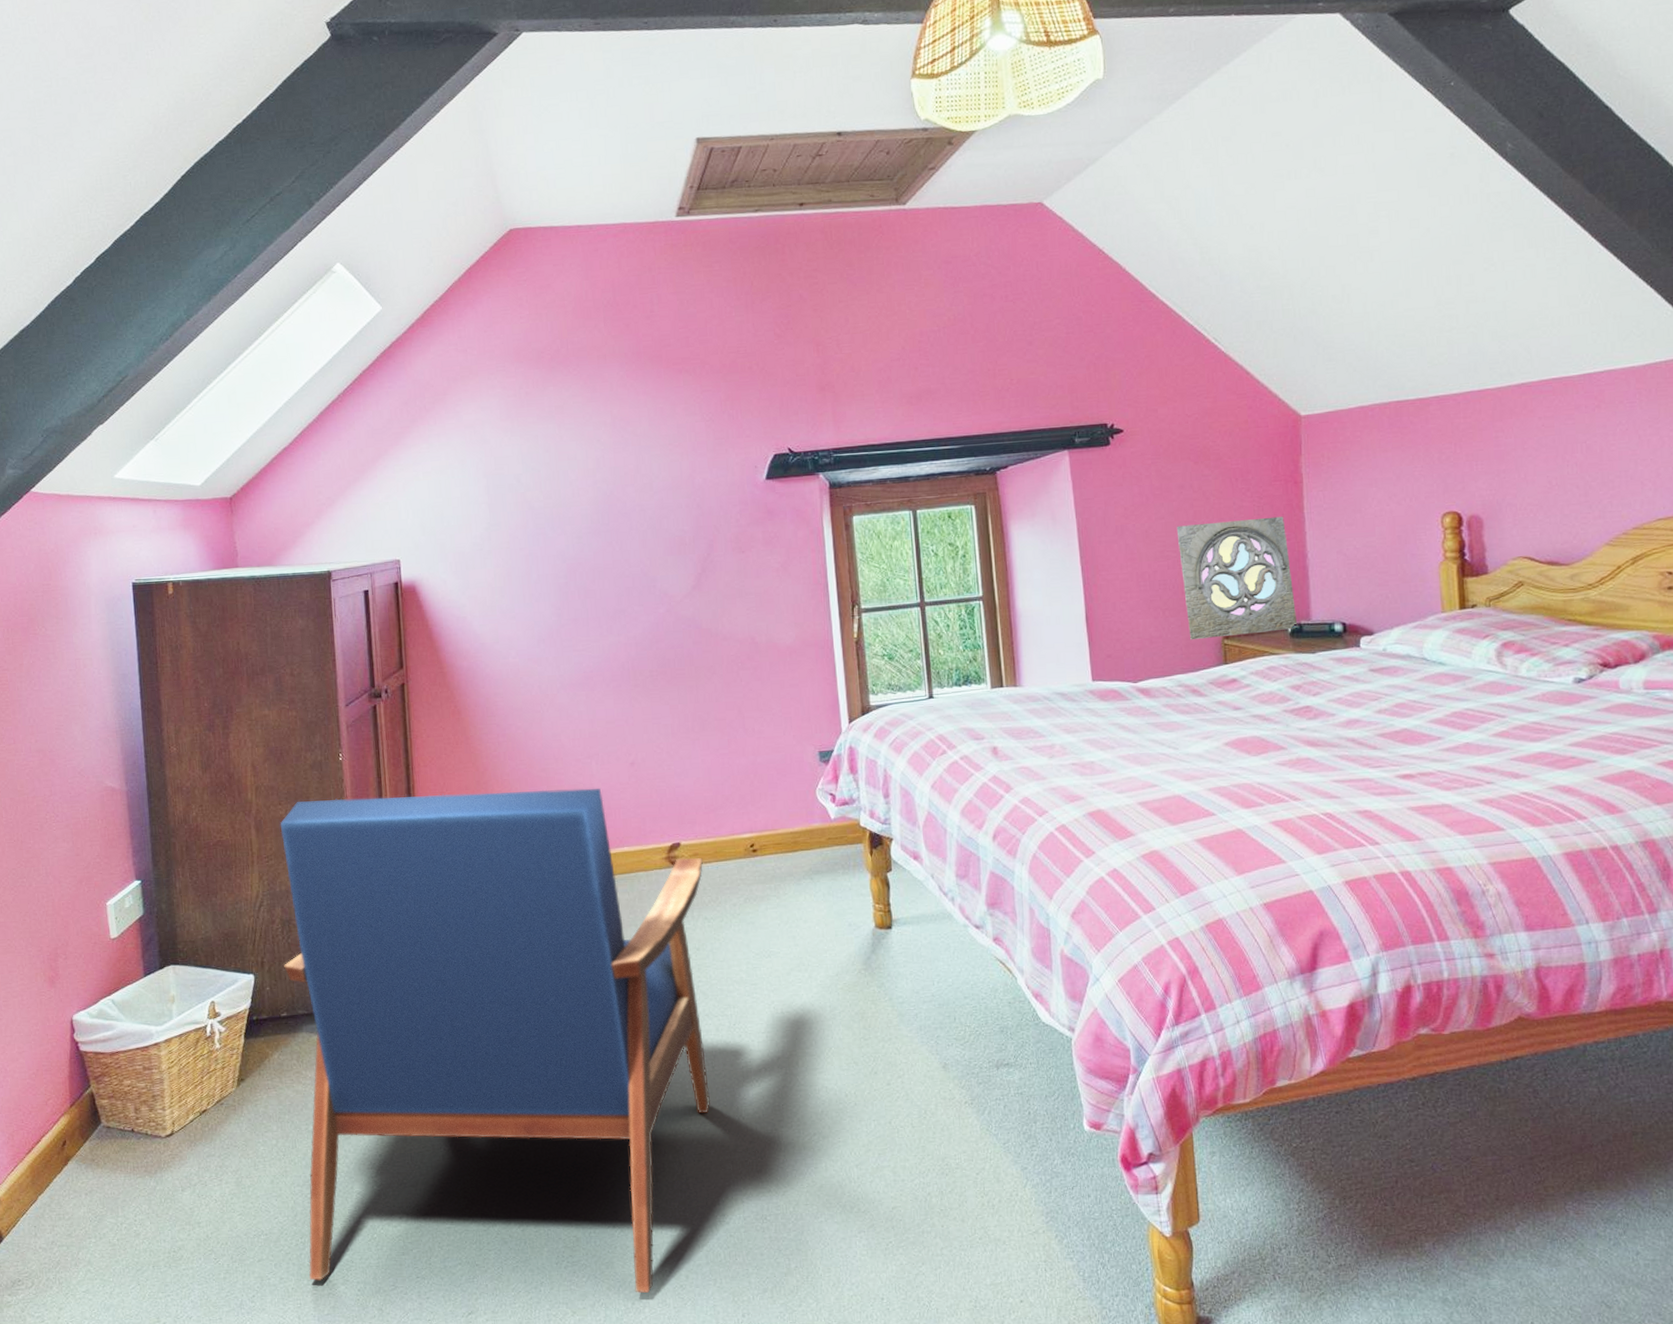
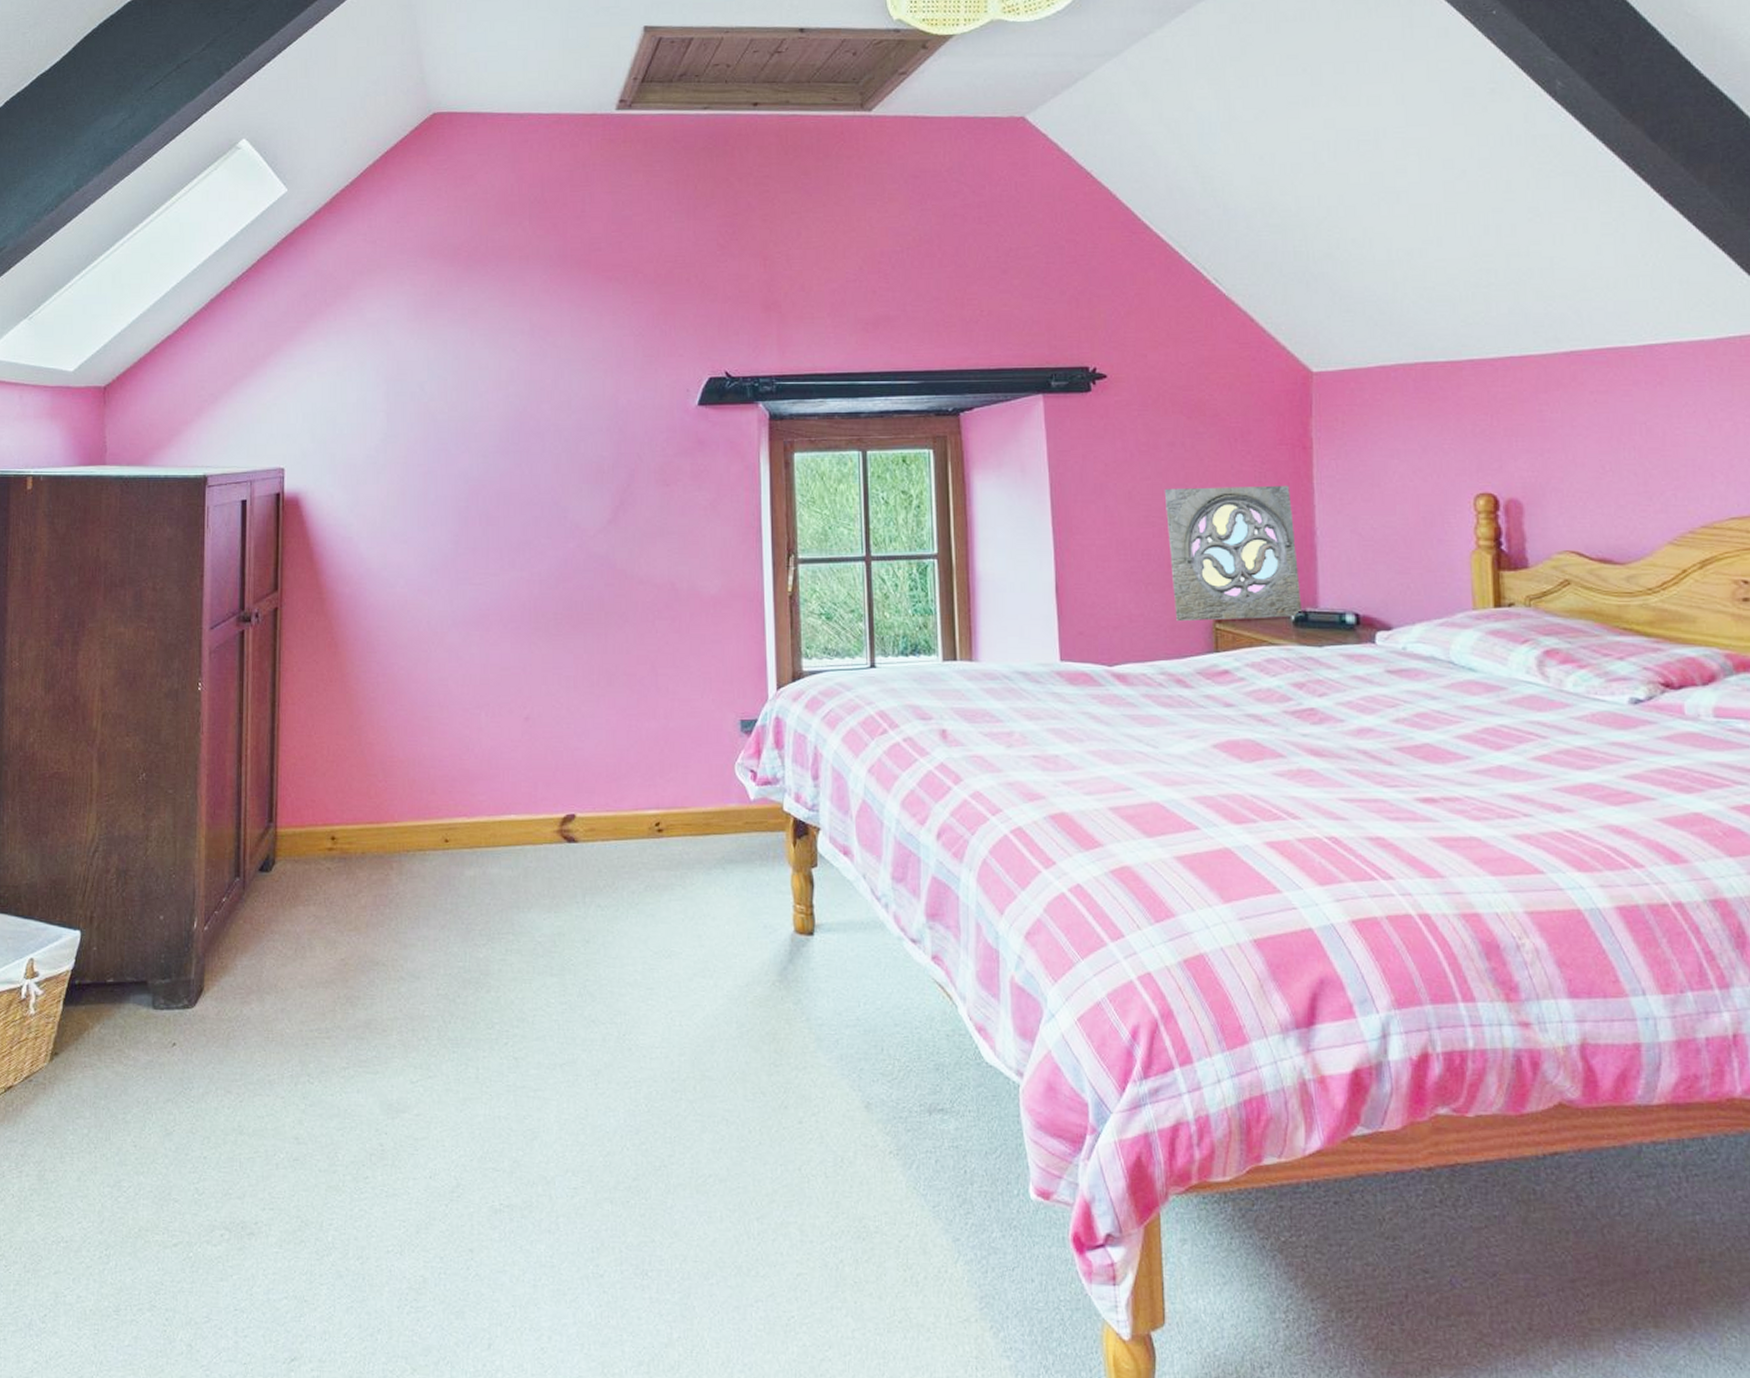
armchair: present [280,788,711,1293] -> none [112,734,600,1353]

